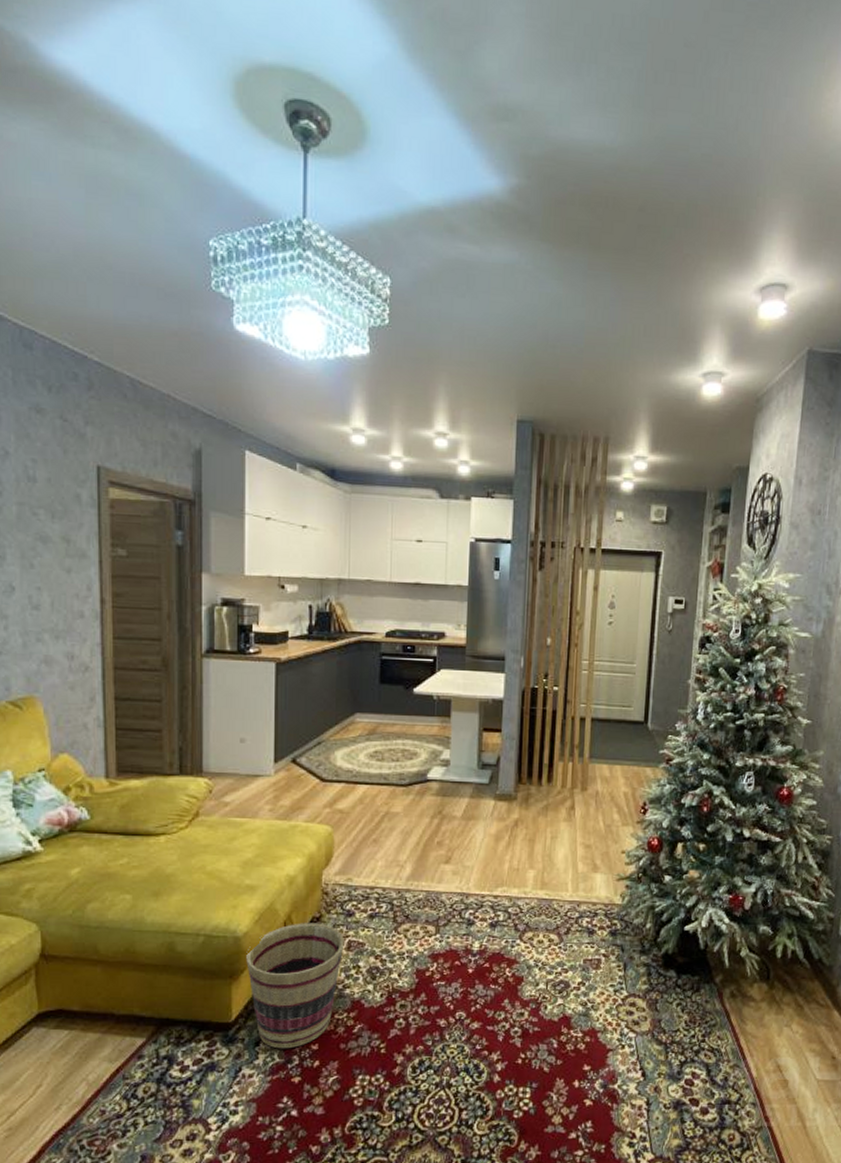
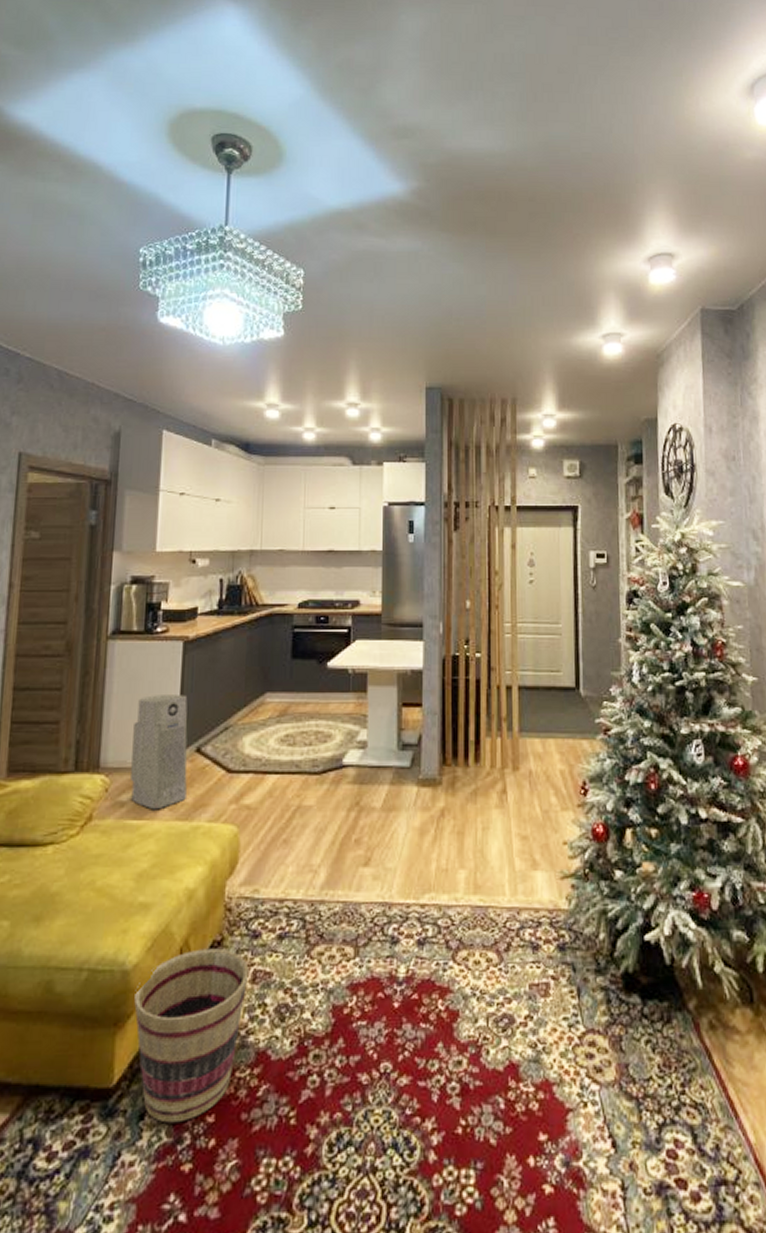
air purifier: none [232,710,284,810] -> present [131,695,188,810]

